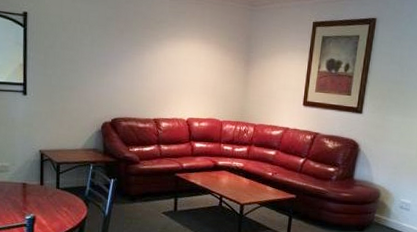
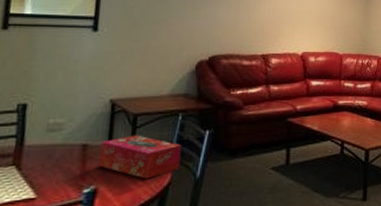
tissue box: none [35,178,93,213] -> present [99,135,182,179]

